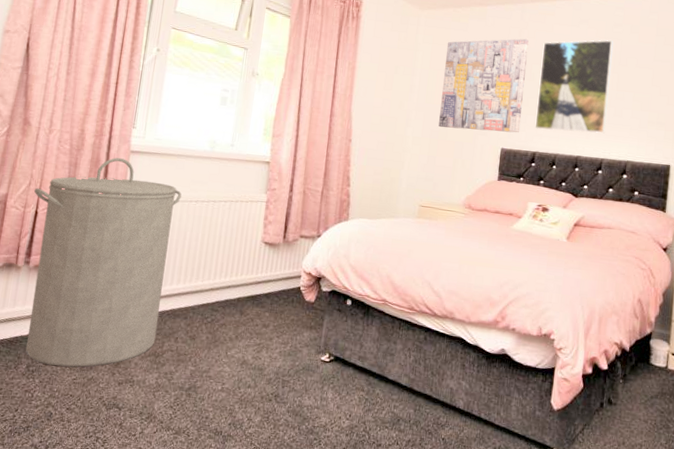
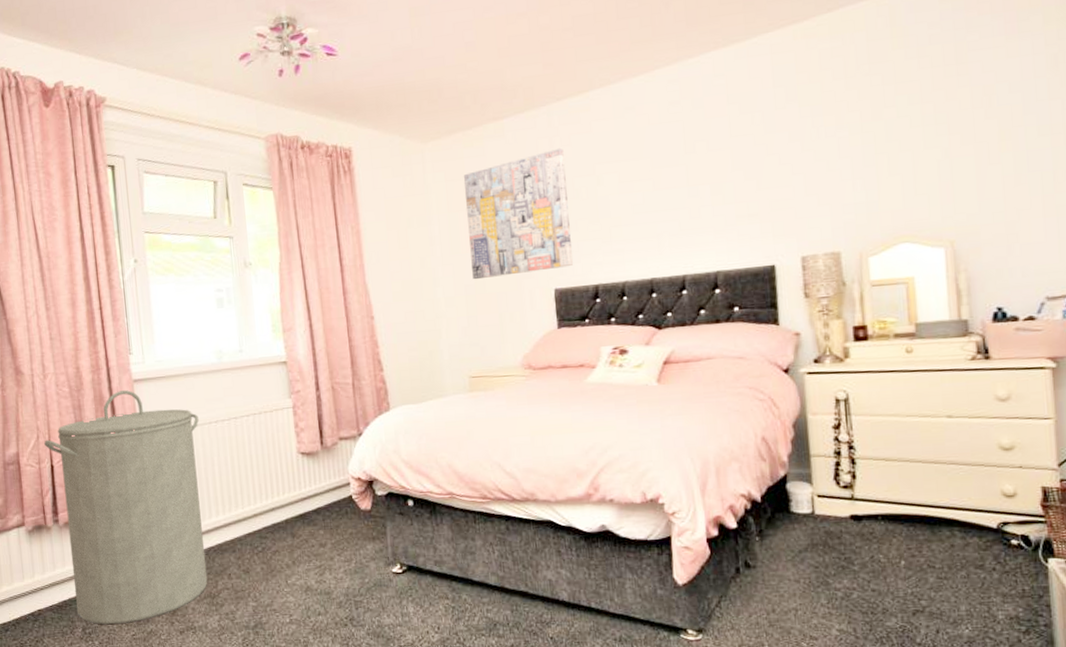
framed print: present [535,39,613,134] -> none [582,124,682,257]

